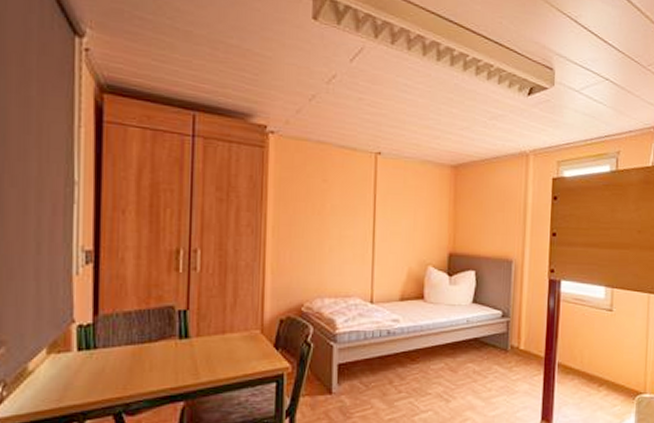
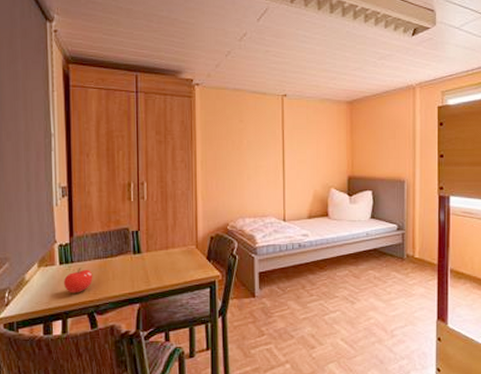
fruit: none [81,355,123,388] -> present [63,267,93,293]

